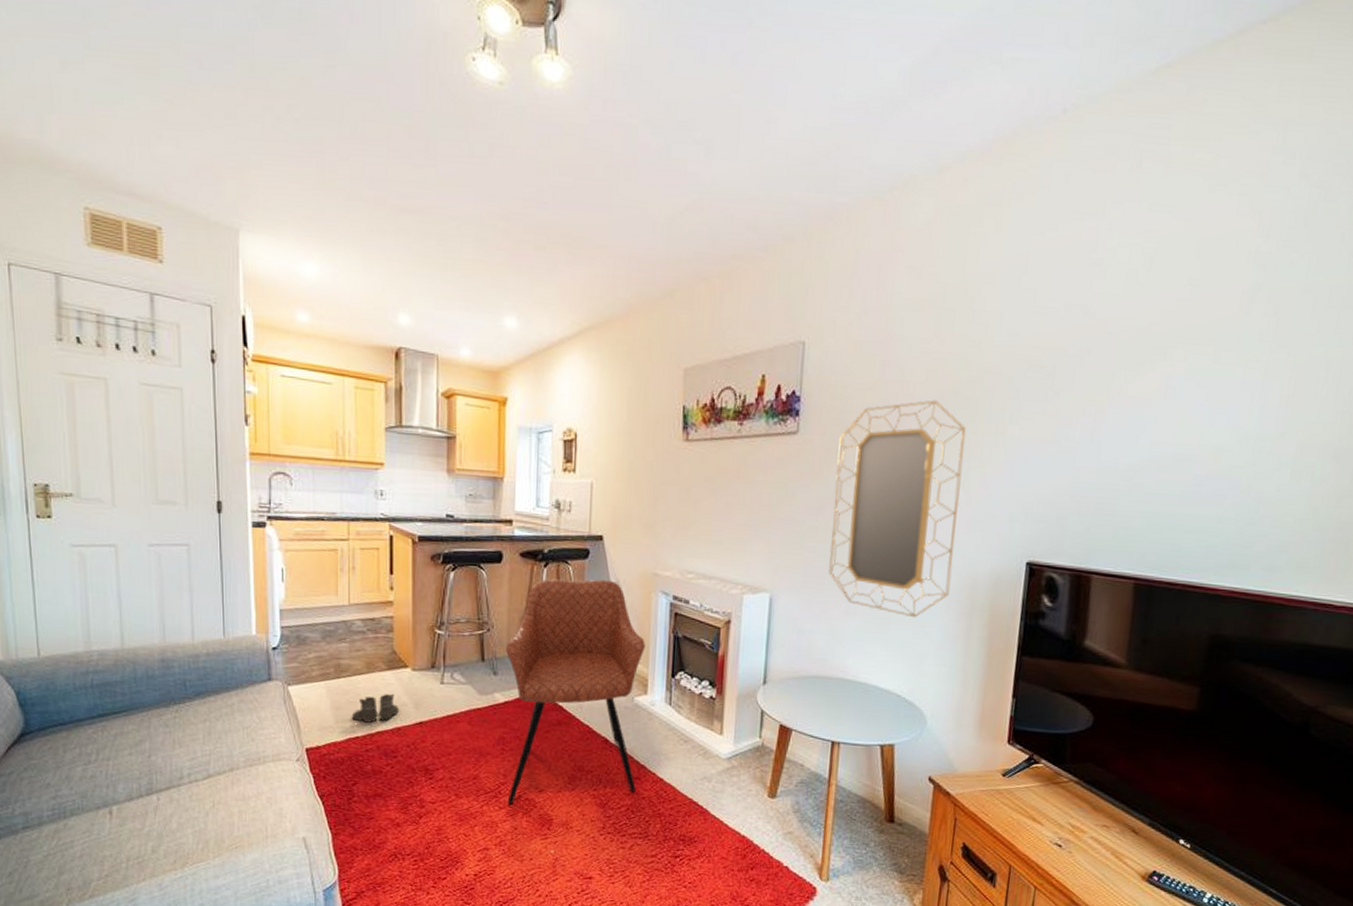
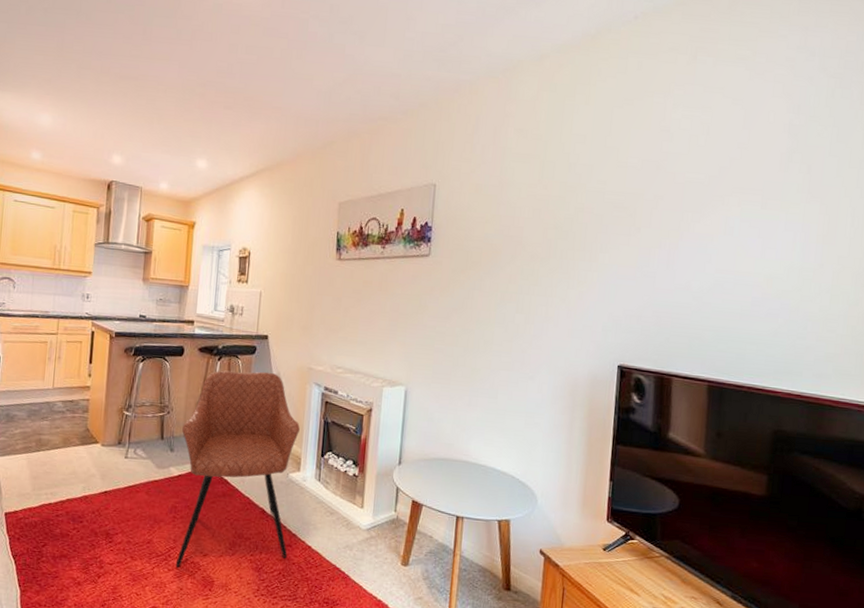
boots: present [351,693,399,723] -> none [46,465,88,491]
home mirror: present [829,399,966,618] -> none [454,232,565,411]

